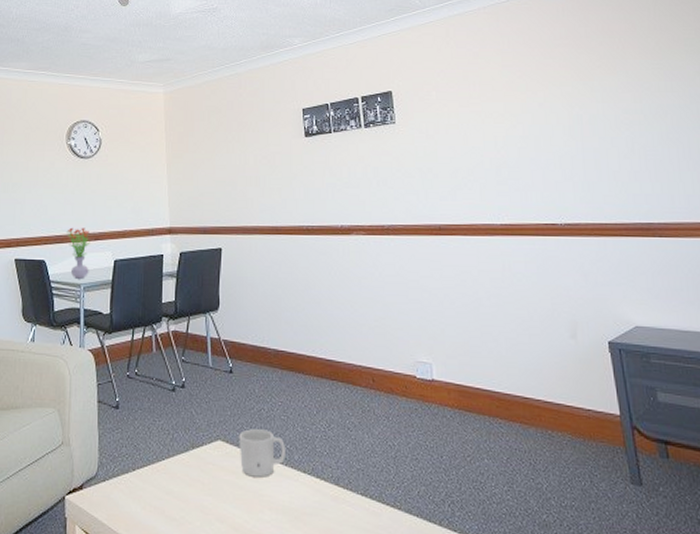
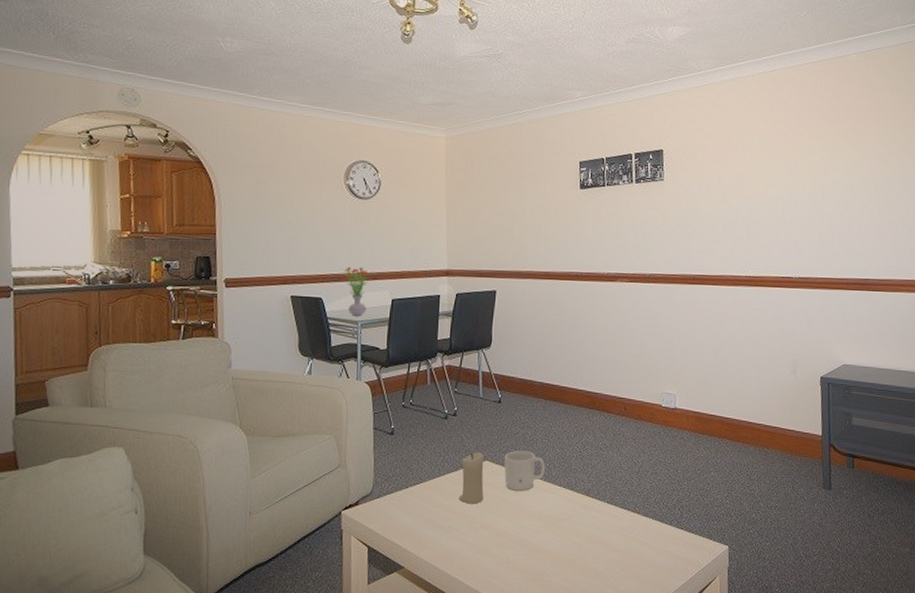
candle: none [190,430,218,492] -> present [458,452,484,504]

